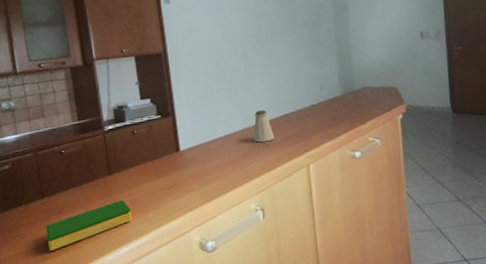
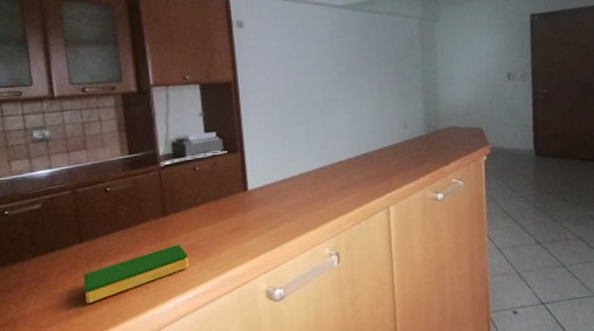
saltshaker: present [253,110,275,143] -> none [330,148,354,183]

